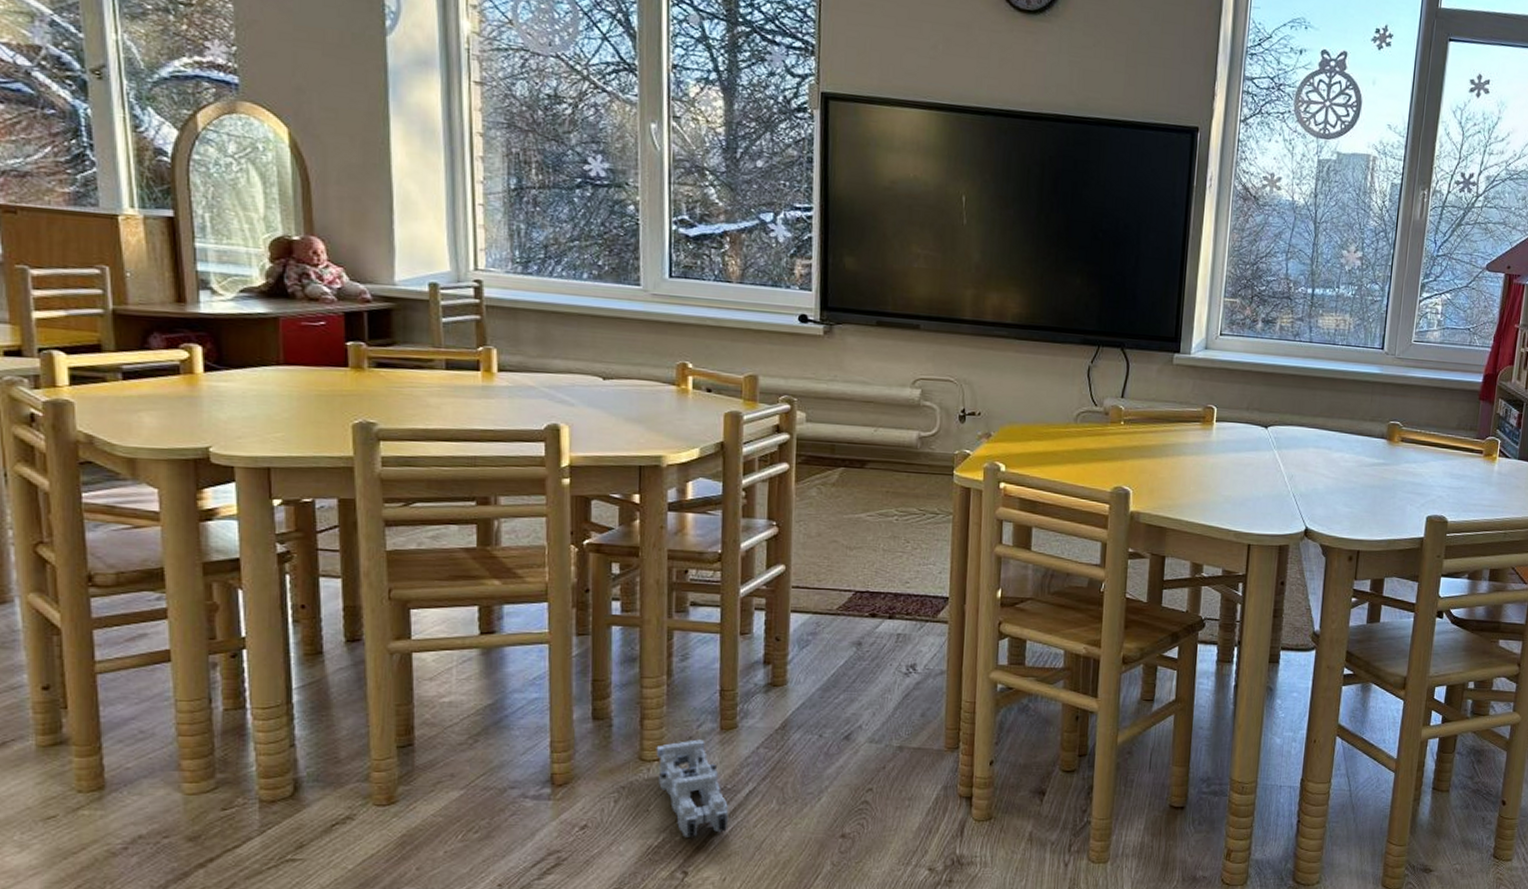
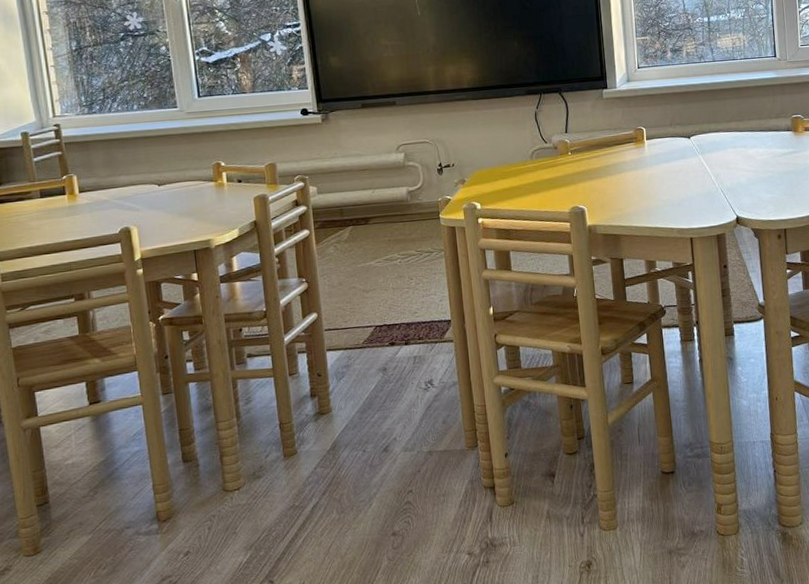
toy train: present [656,739,729,837] -> none [235,467,301,552]

